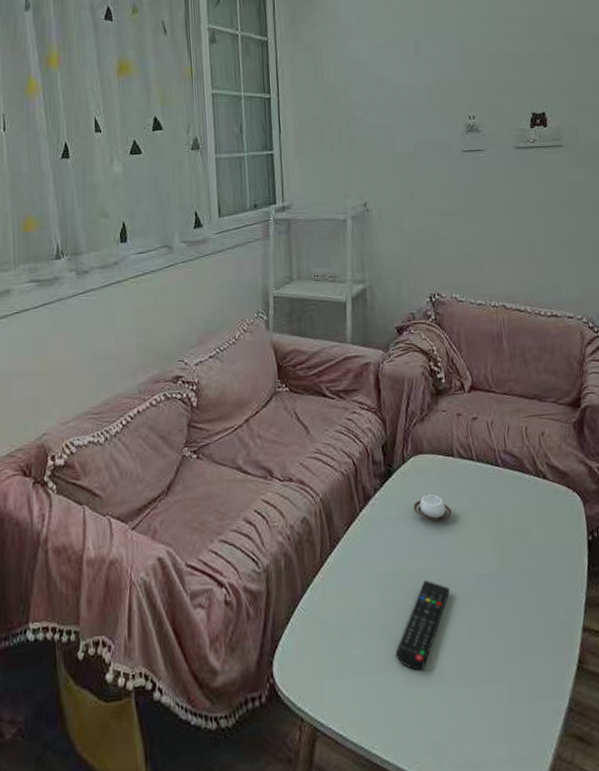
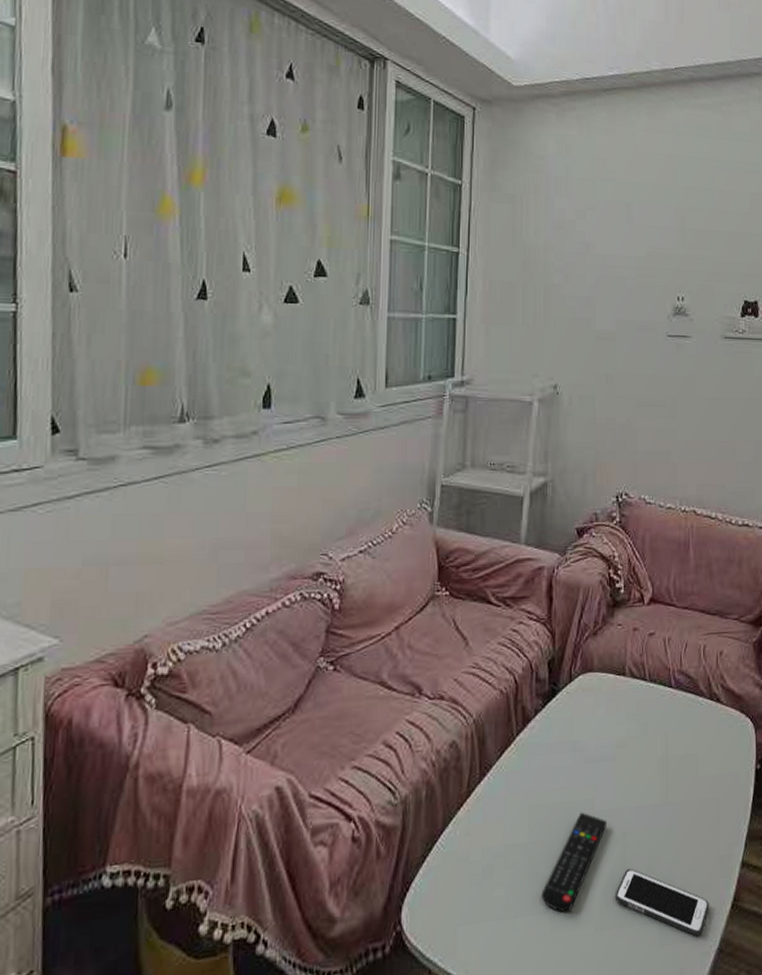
cup: present [414,493,452,522] -> none [577,715,617,748]
cell phone: none [464,631,555,696] -> present [616,868,709,937]

